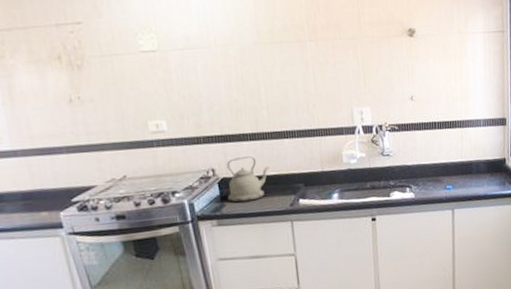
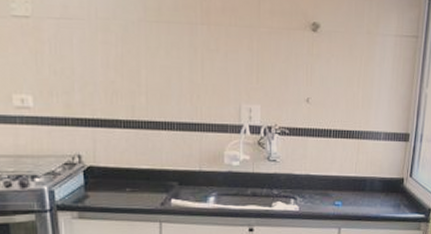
kettle: present [227,156,269,203] -> none [92,146,142,195]

